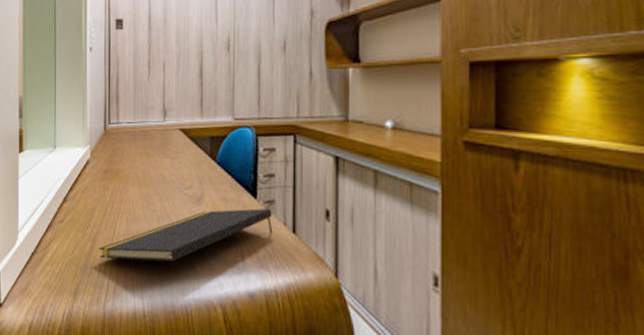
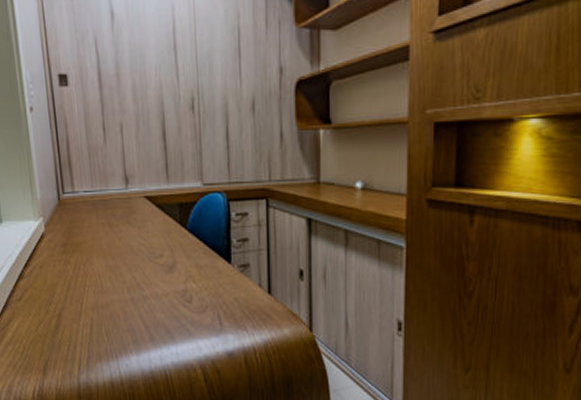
notepad: present [99,208,273,262] -> none [66,272,249,333]

